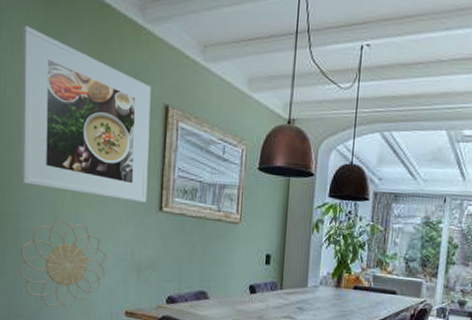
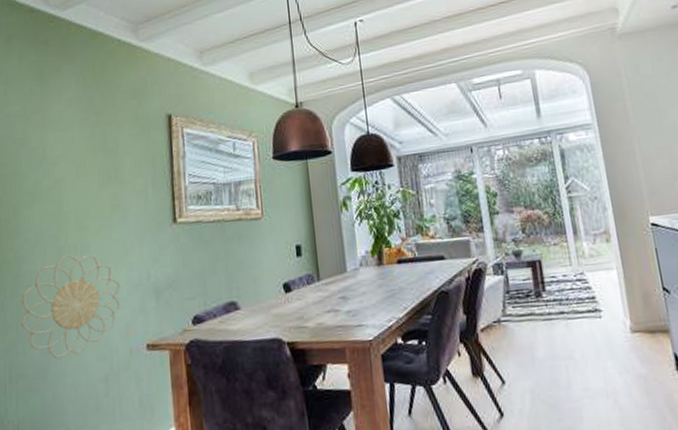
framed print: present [21,26,151,203] -> none [15,67,159,225]

